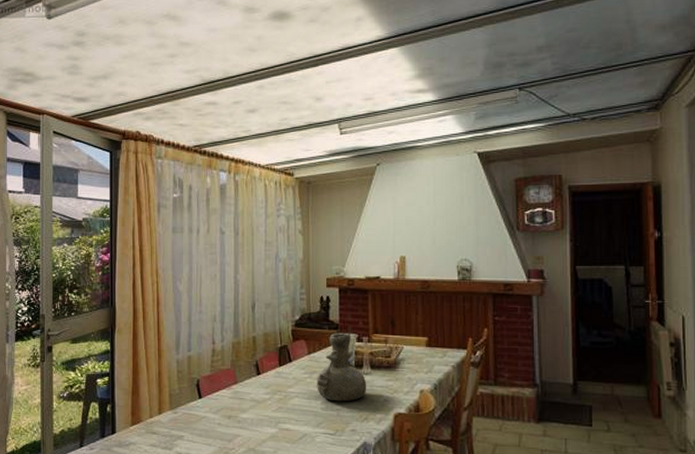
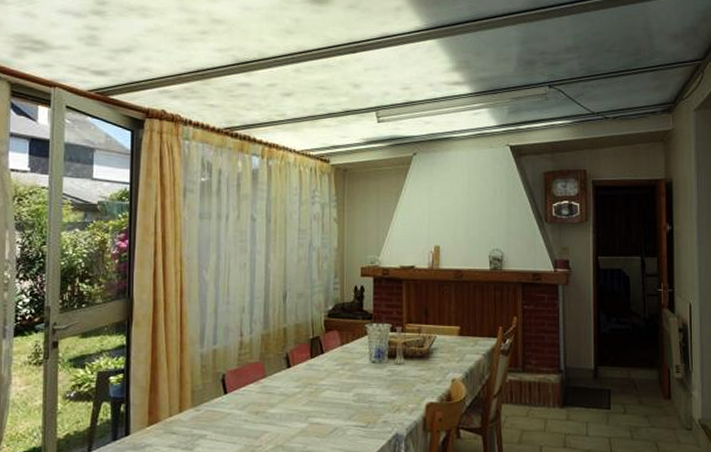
vase: present [317,333,367,402] -> none [349,324,400,393]

